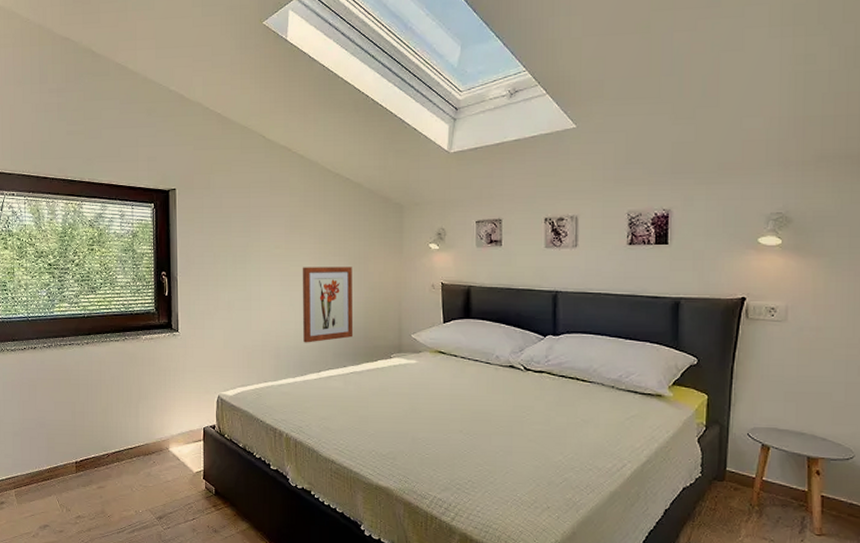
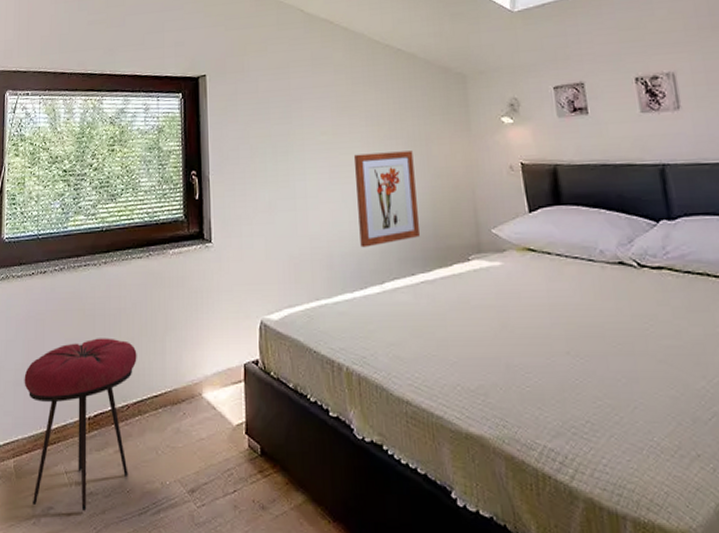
stool: none [20,402,115,529] -> present [24,338,137,511]

